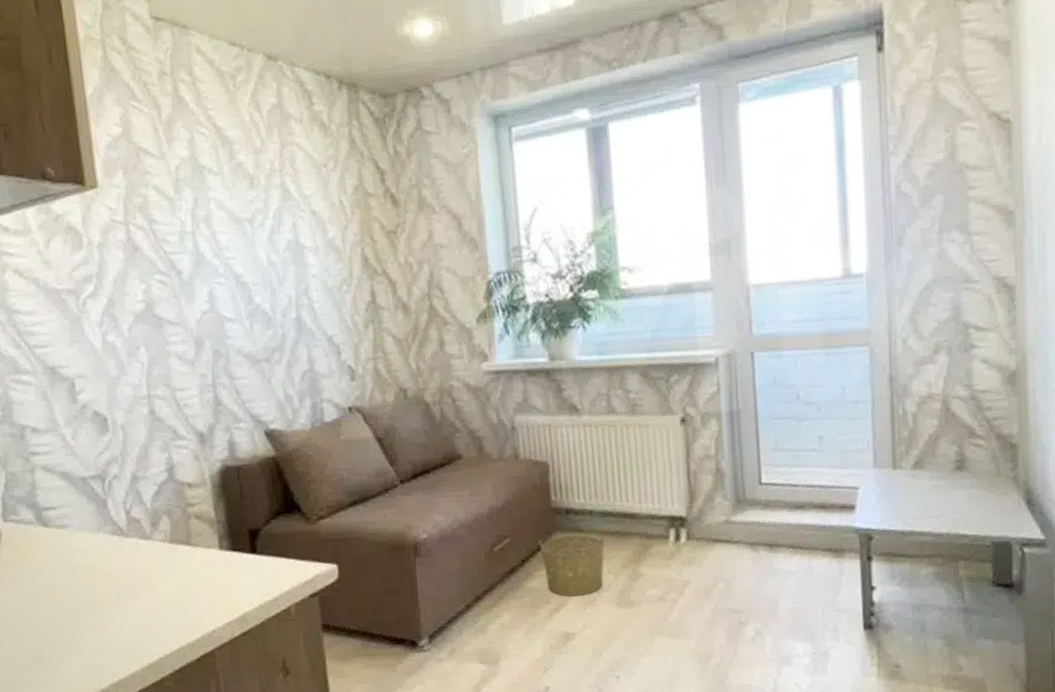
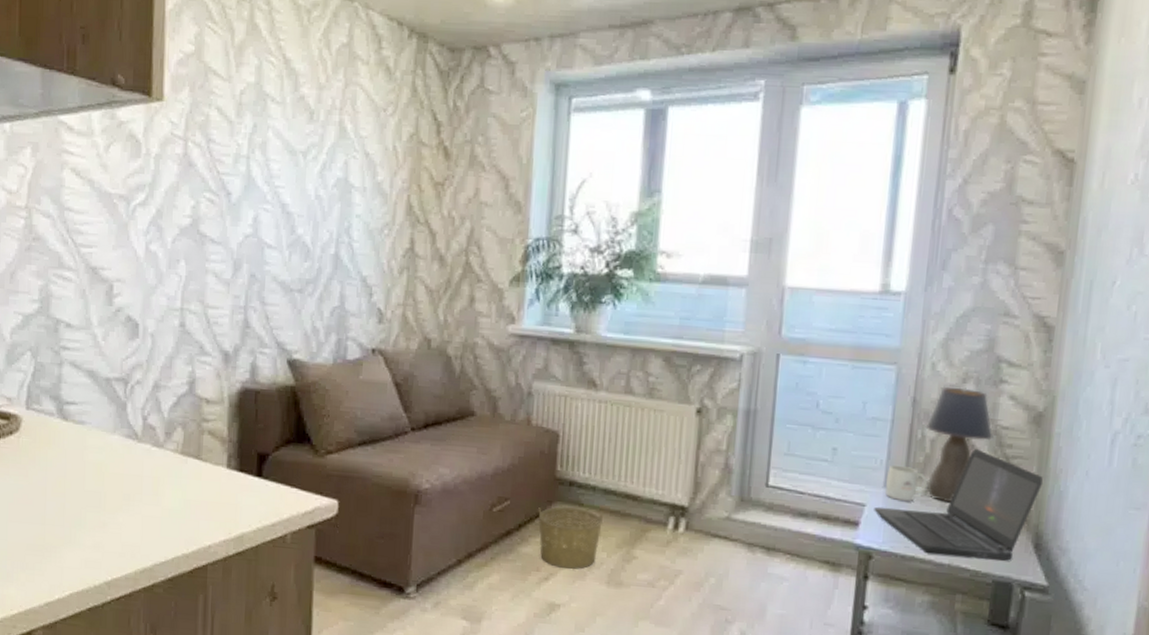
laptop computer: none [867,416,1025,525] -> present [874,449,1043,561]
mug: none [875,443,916,478] -> present [884,464,928,501]
table lamp: none [905,358,972,473] -> present [924,387,993,503]

